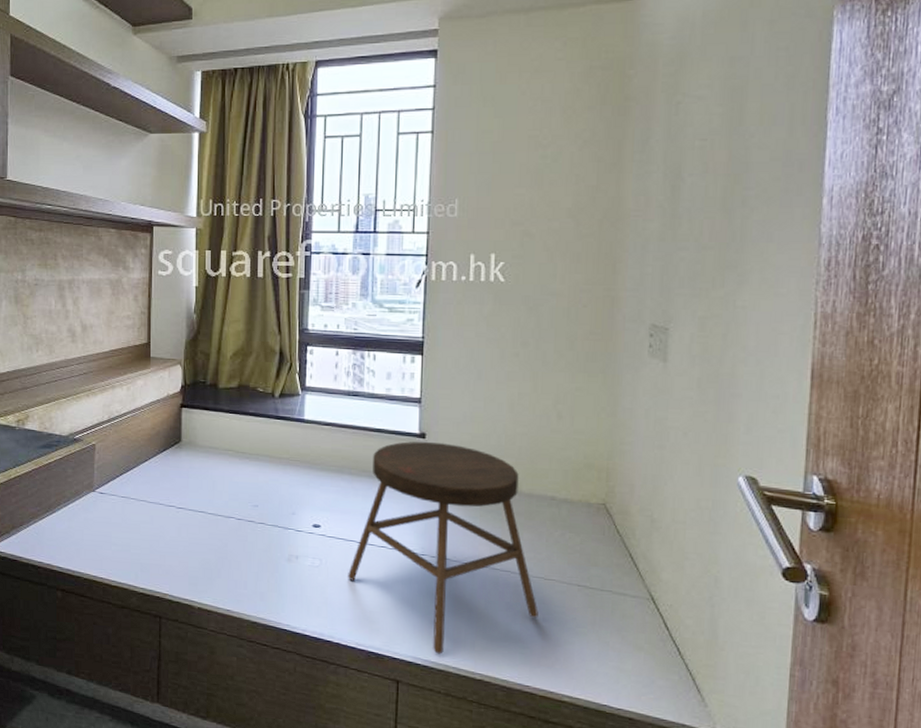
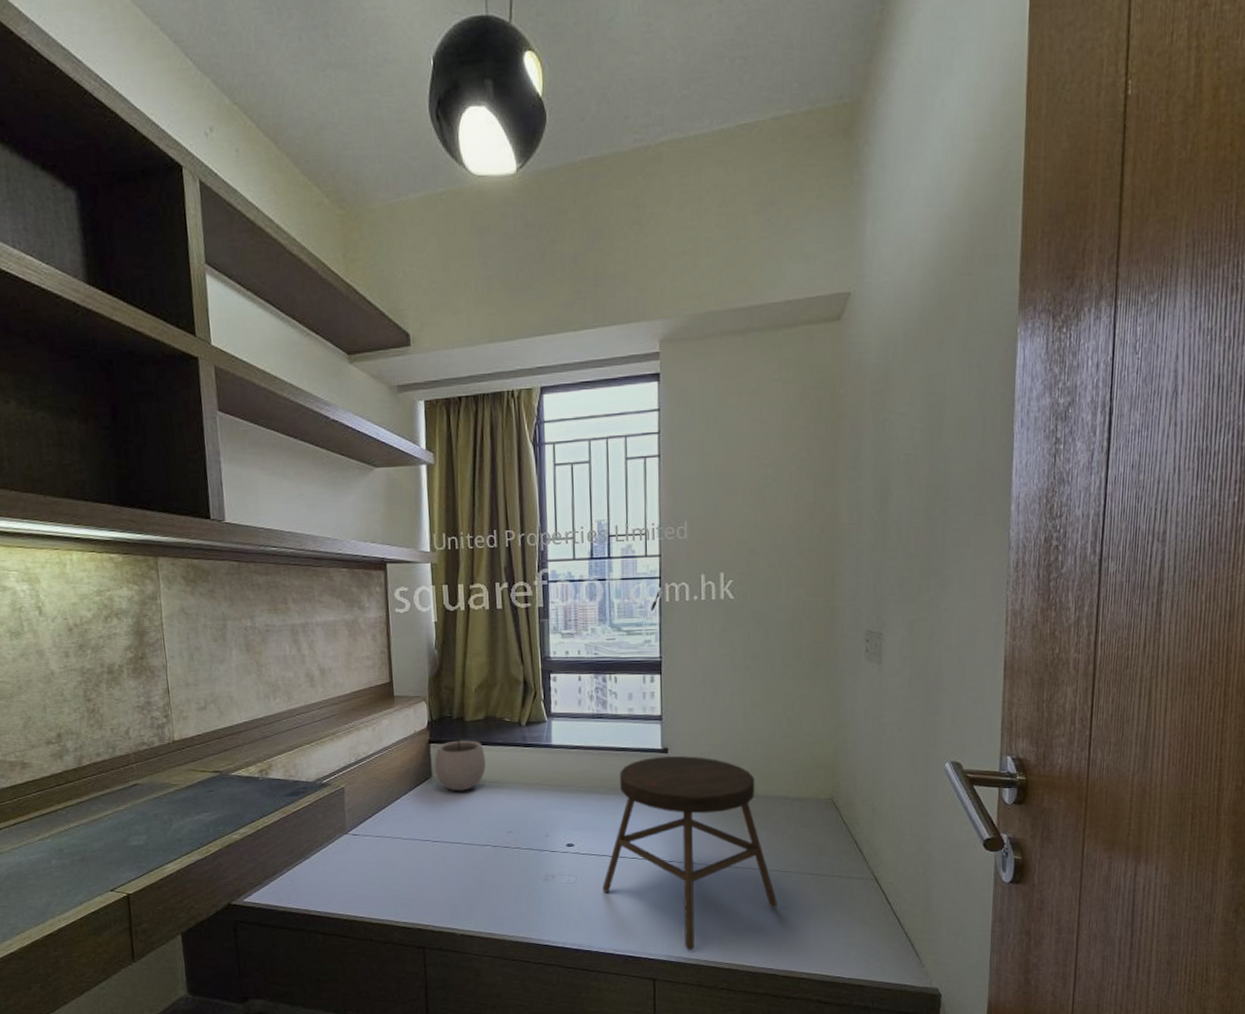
plant pot: none [184,394,236,459] -> present [434,728,486,791]

